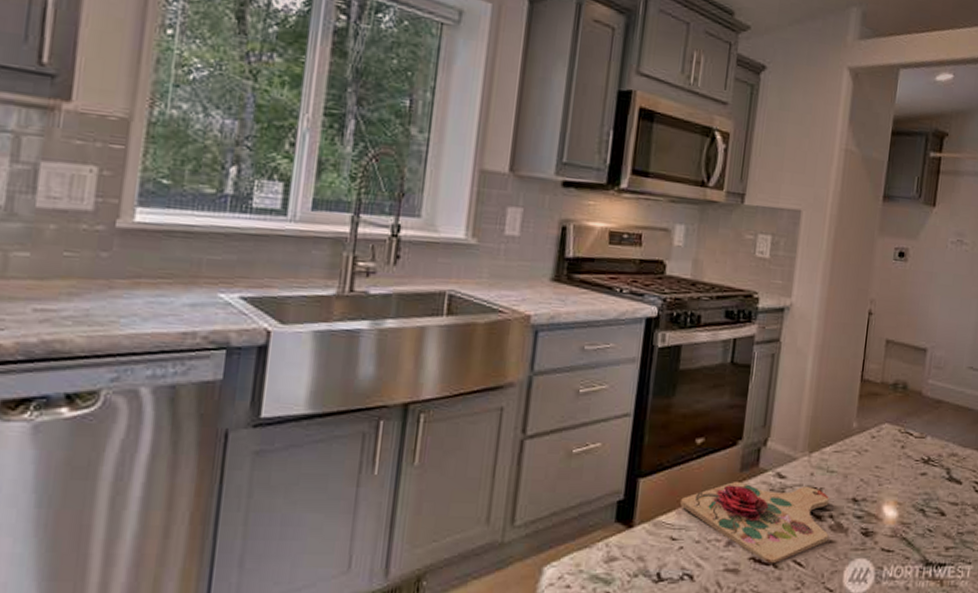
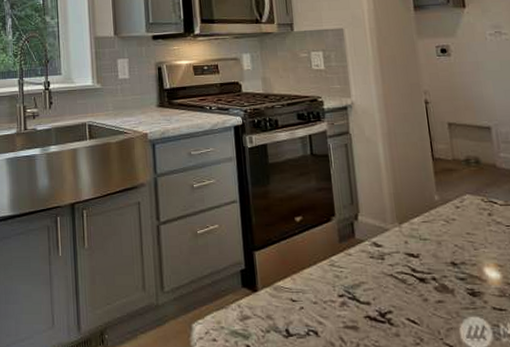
cutting board: present [680,482,829,564] -> none [293,251,437,322]

